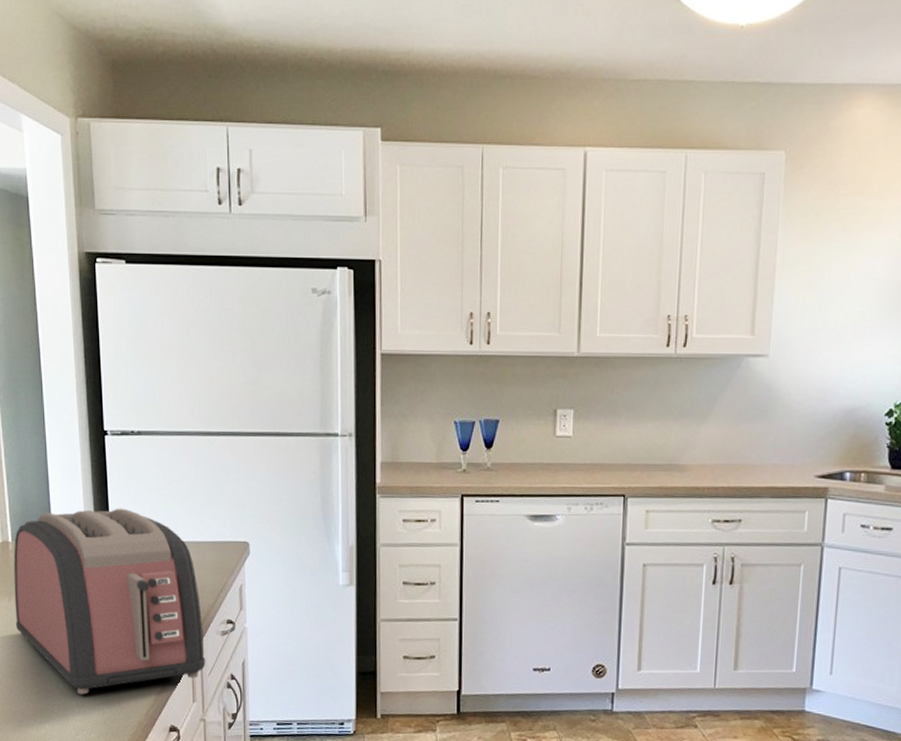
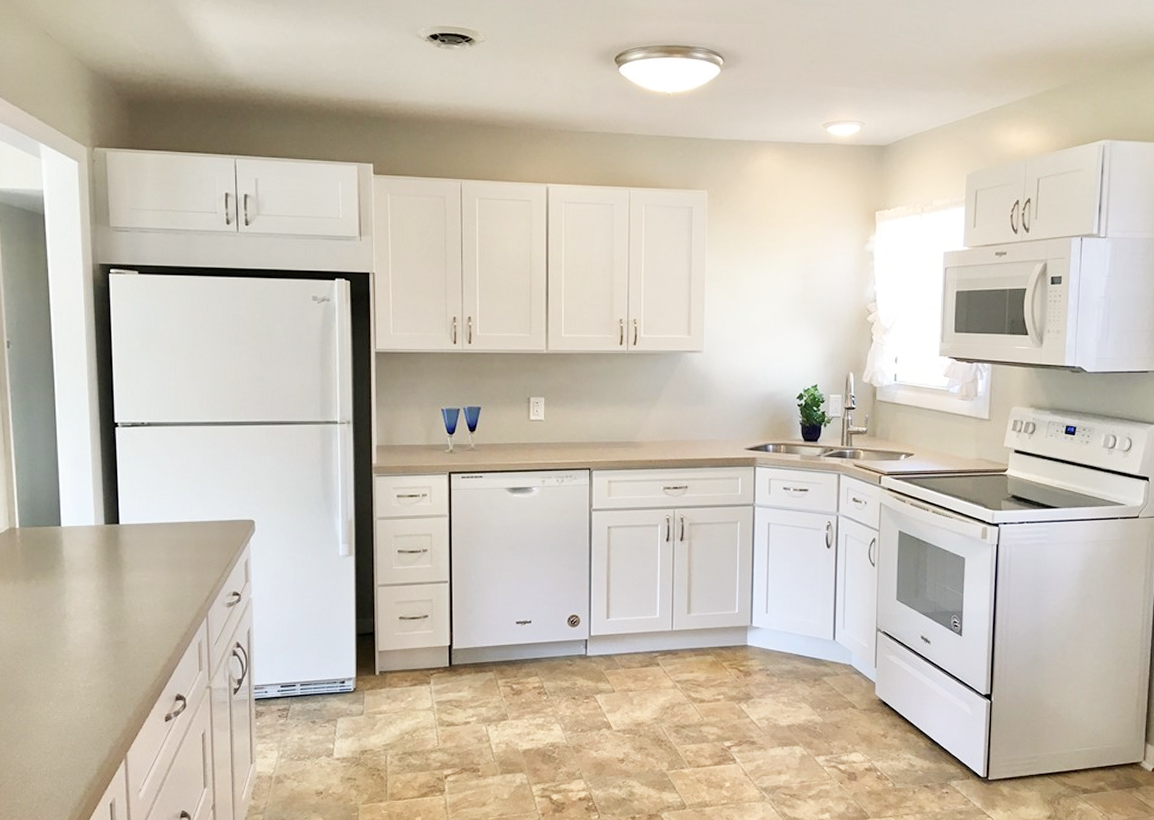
toaster: present [13,508,206,695] -> none [20,493,212,670]

